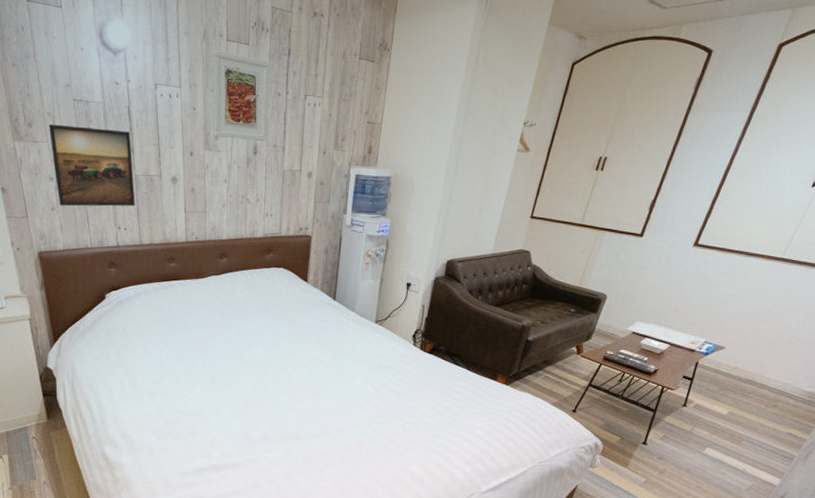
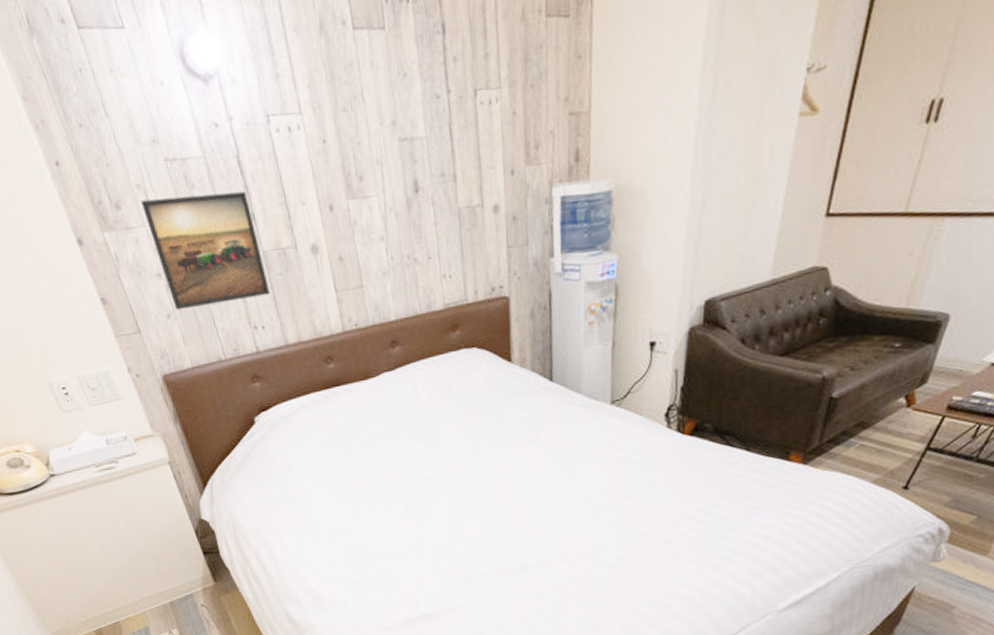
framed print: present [212,50,270,142] -> none [336,46,430,177]

